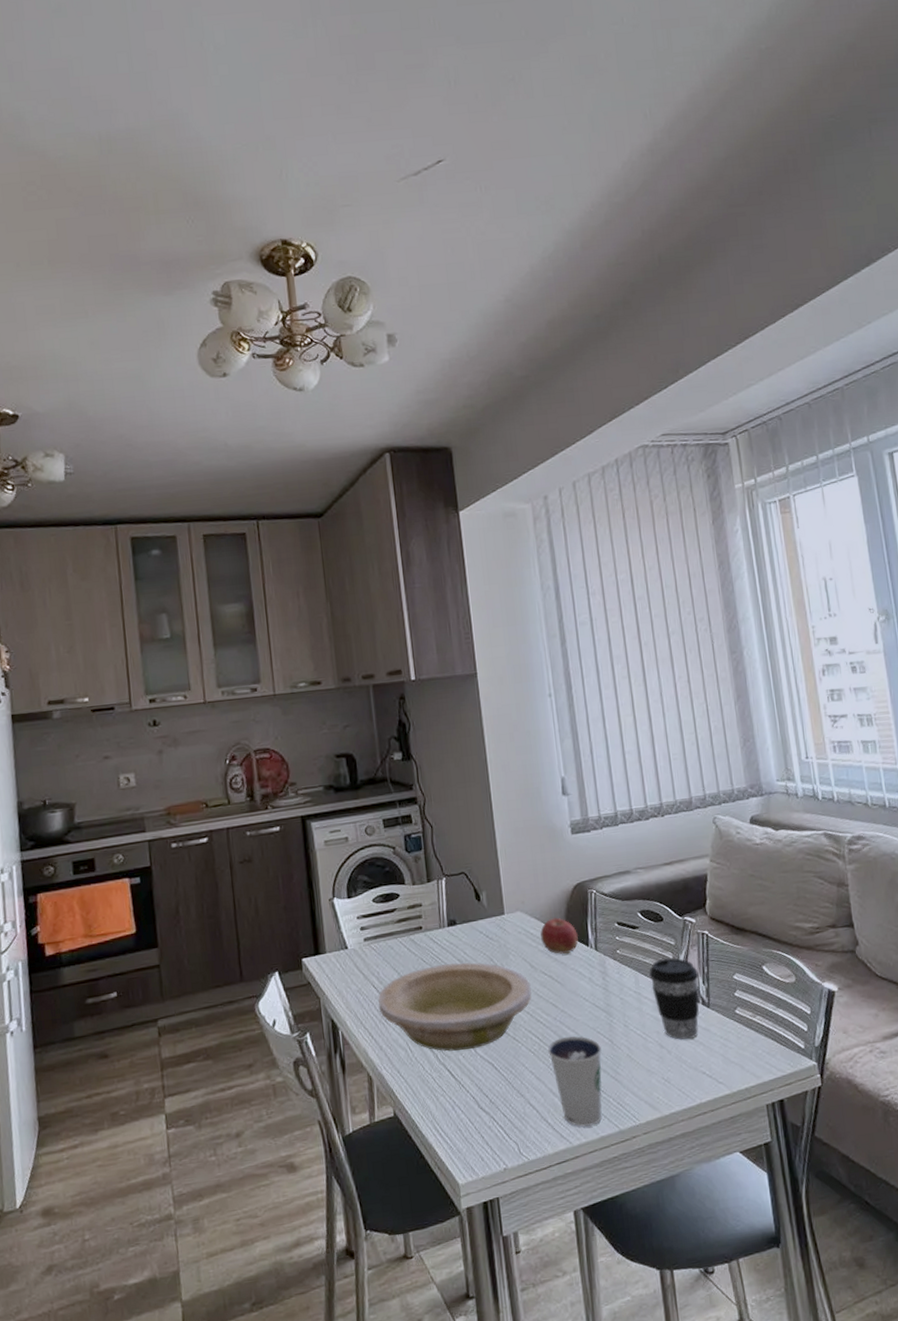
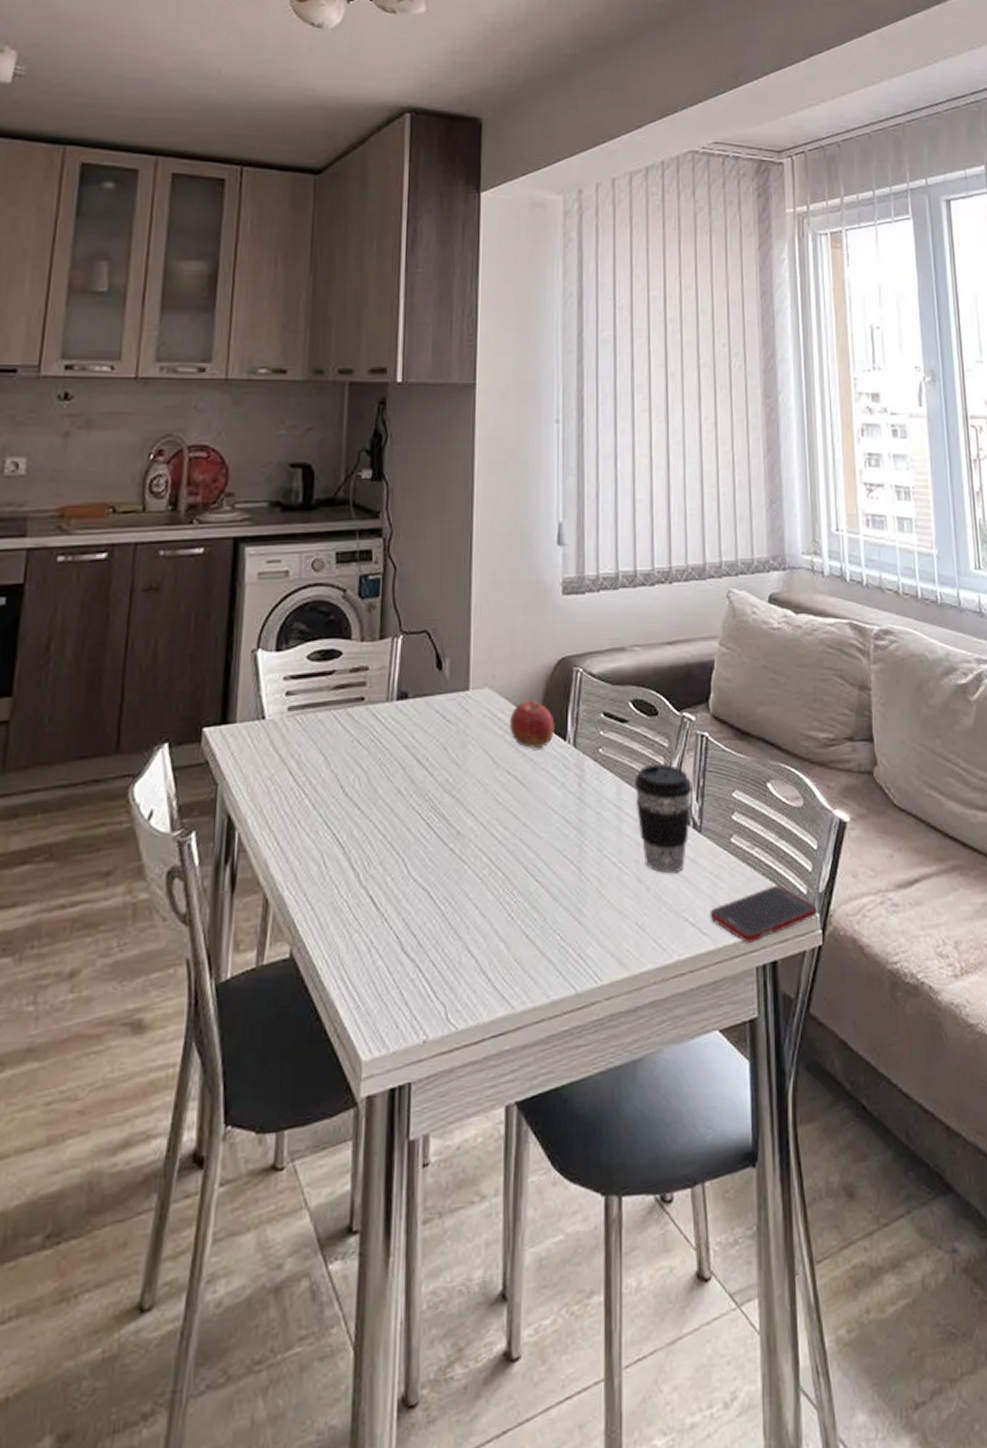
bowl: present [378,962,532,1051] -> none [293,749,489,870]
dixie cup: present [548,1036,602,1127] -> none [500,859,566,986]
cell phone: none [723,1043,816,1088] -> present [710,885,818,943]

